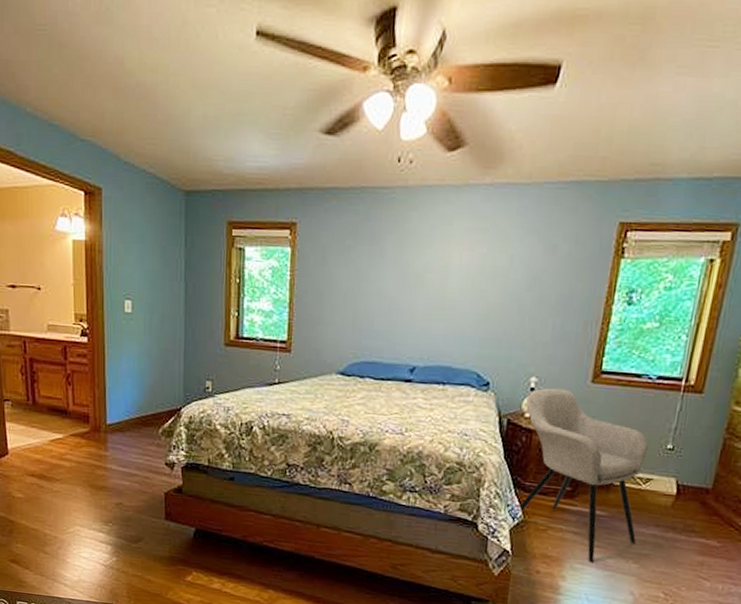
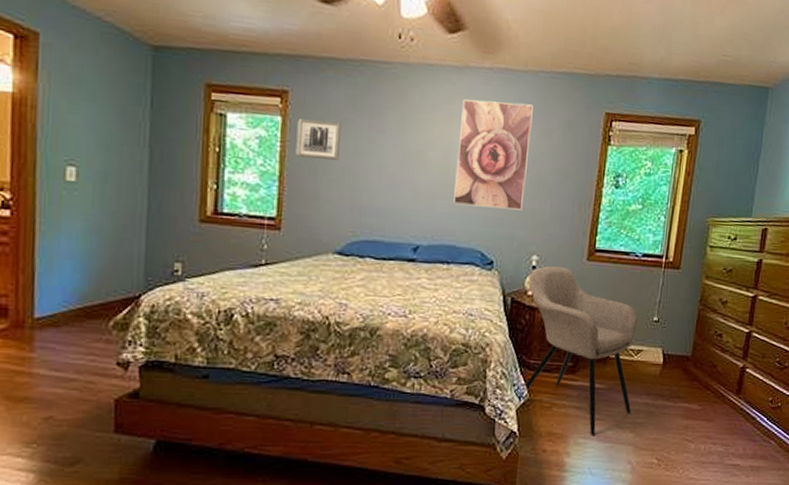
wall art: none [303,248,344,286] -> present [295,119,341,160]
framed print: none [450,218,537,331] -> present [453,99,533,210]

